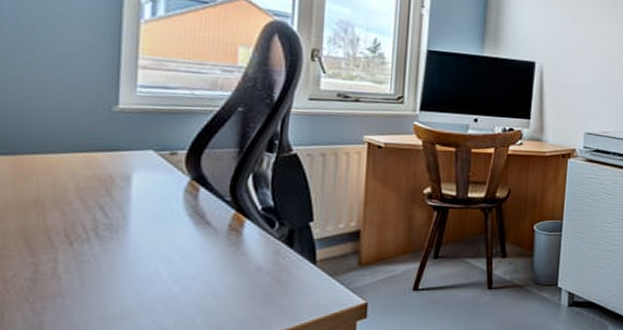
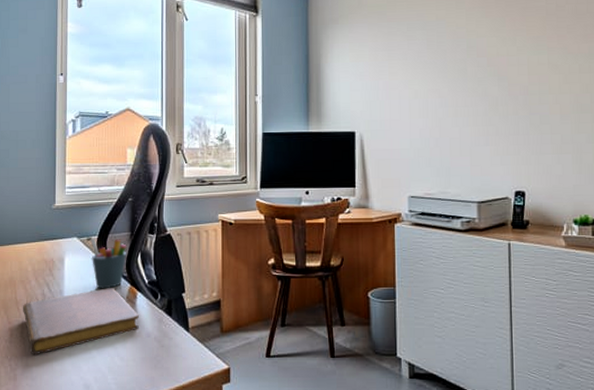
notebook: none [57,214,246,295] -> present [23,288,139,354]
pen holder: none [176,152,233,215] -> present [91,238,127,289]

